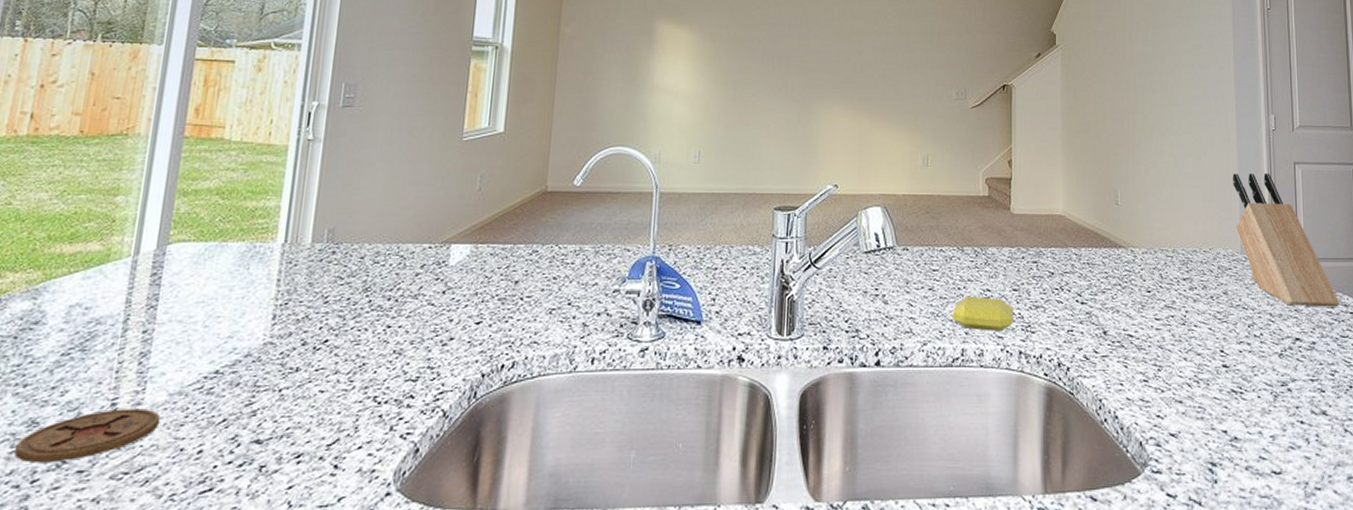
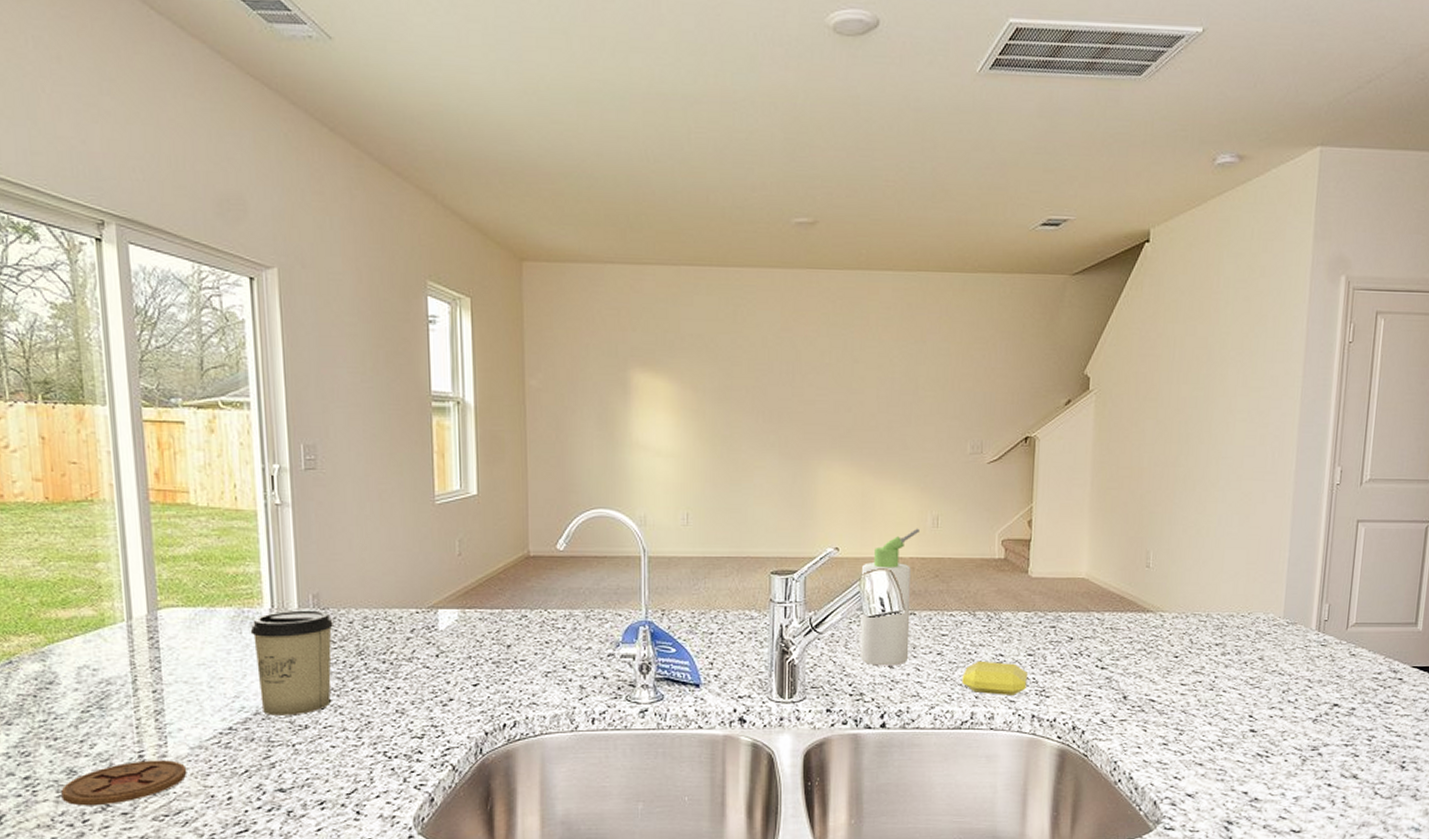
cup: none [255,245,344,358] -> present [250,610,333,716]
bottle: none [856,167,911,302] -> present [860,528,919,666]
knife block: present [1233,173,1340,307] -> none [1280,532,1389,673]

